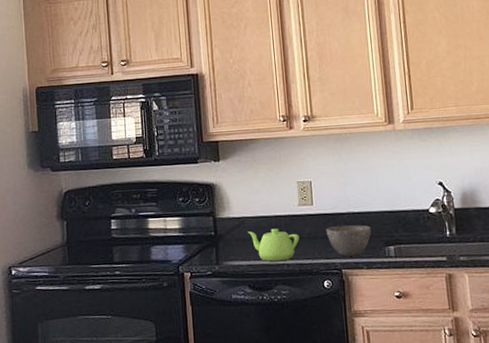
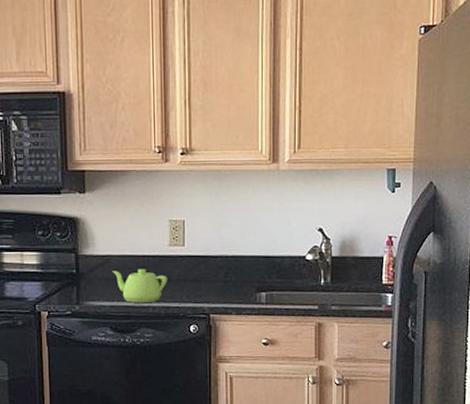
bowl: present [325,225,371,257] -> none [196,269,244,302]

